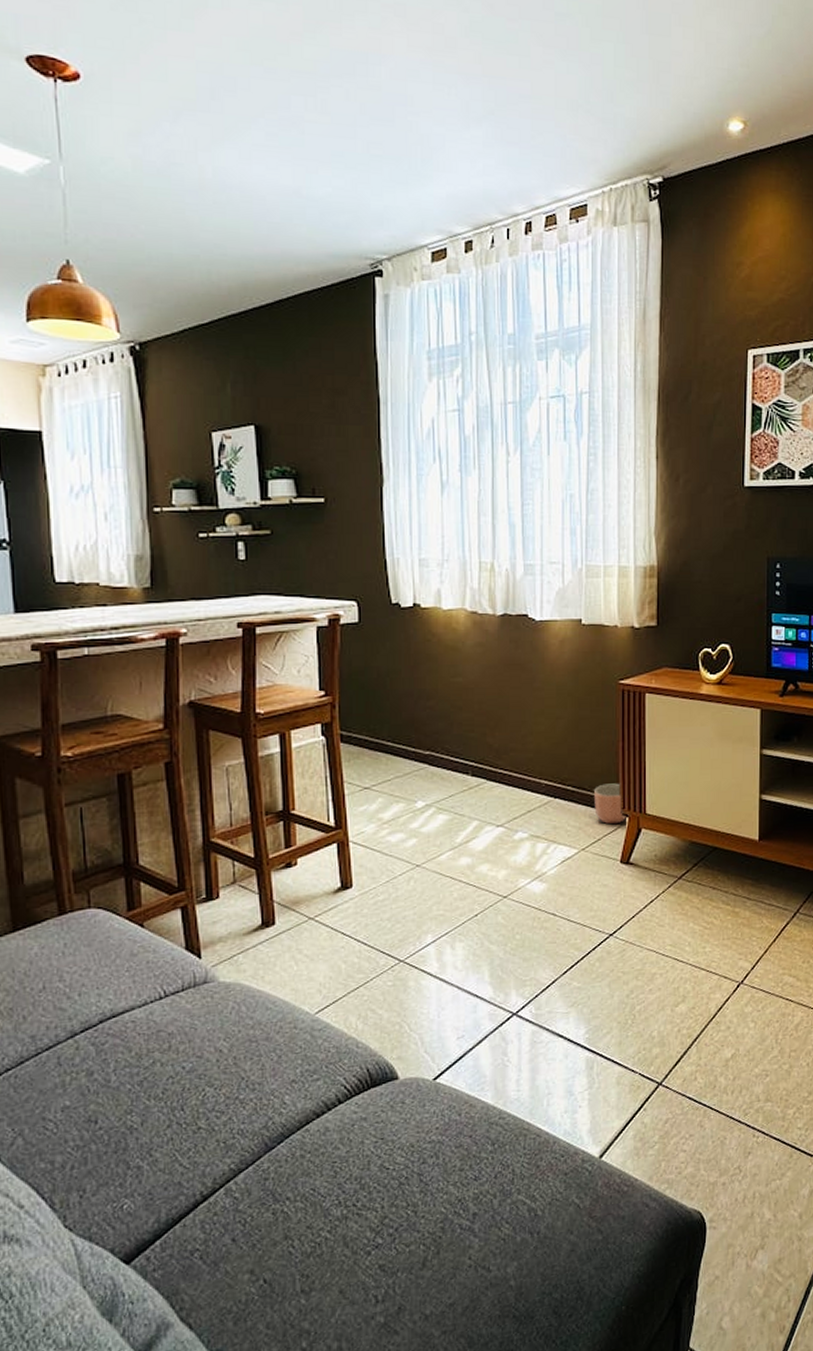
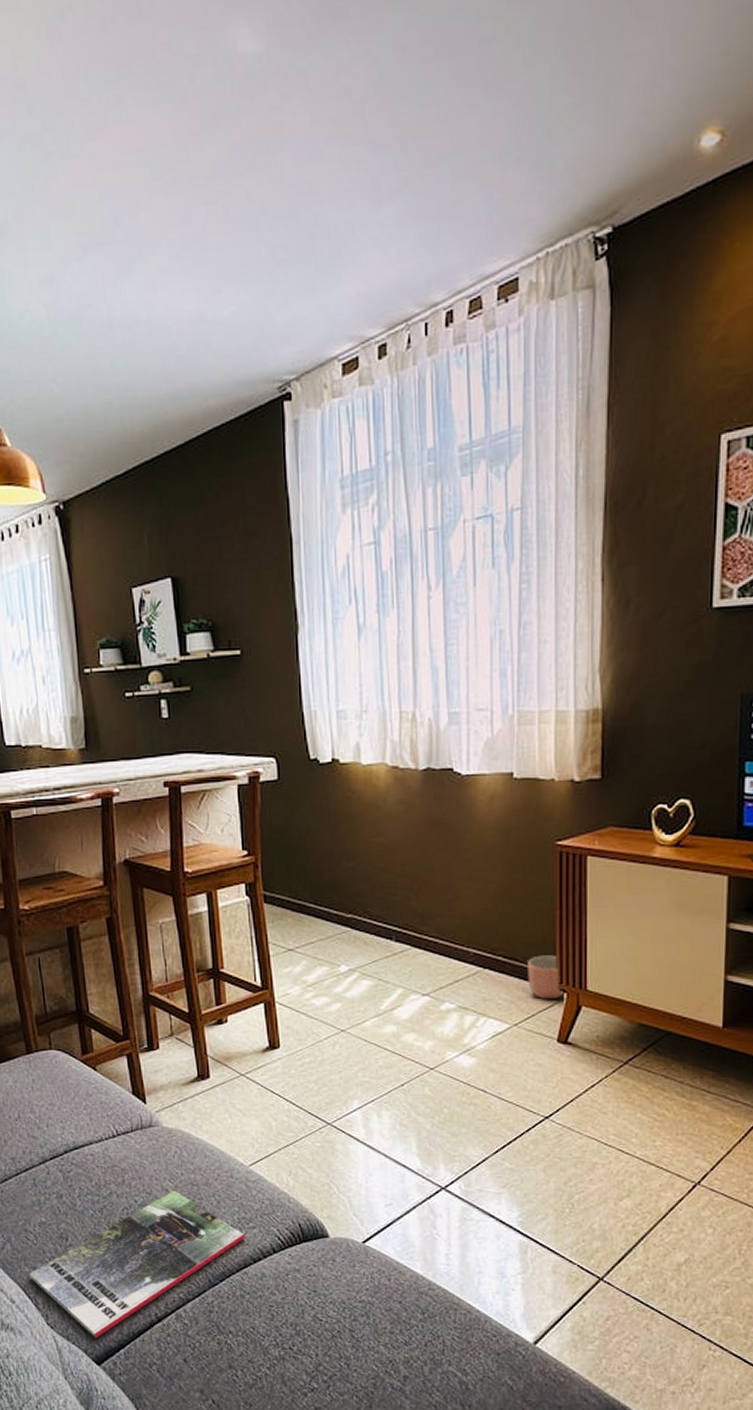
magazine: none [44,1050,308,1233] -> present [29,1190,245,1338]

